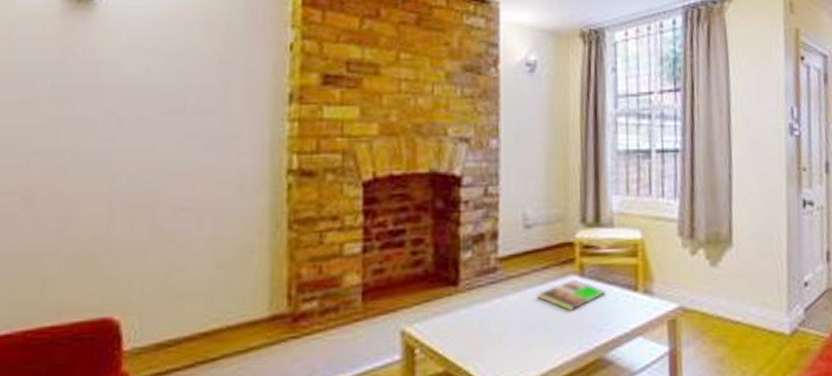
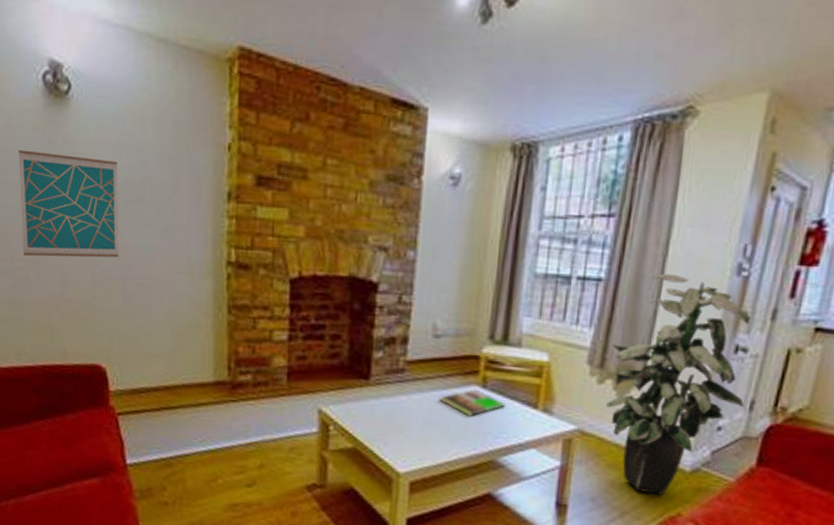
wall art: none [11,62,154,189] -> present [18,150,119,258]
indoor plant: none [697,139,822,366] -> present [606,273,752,495]

